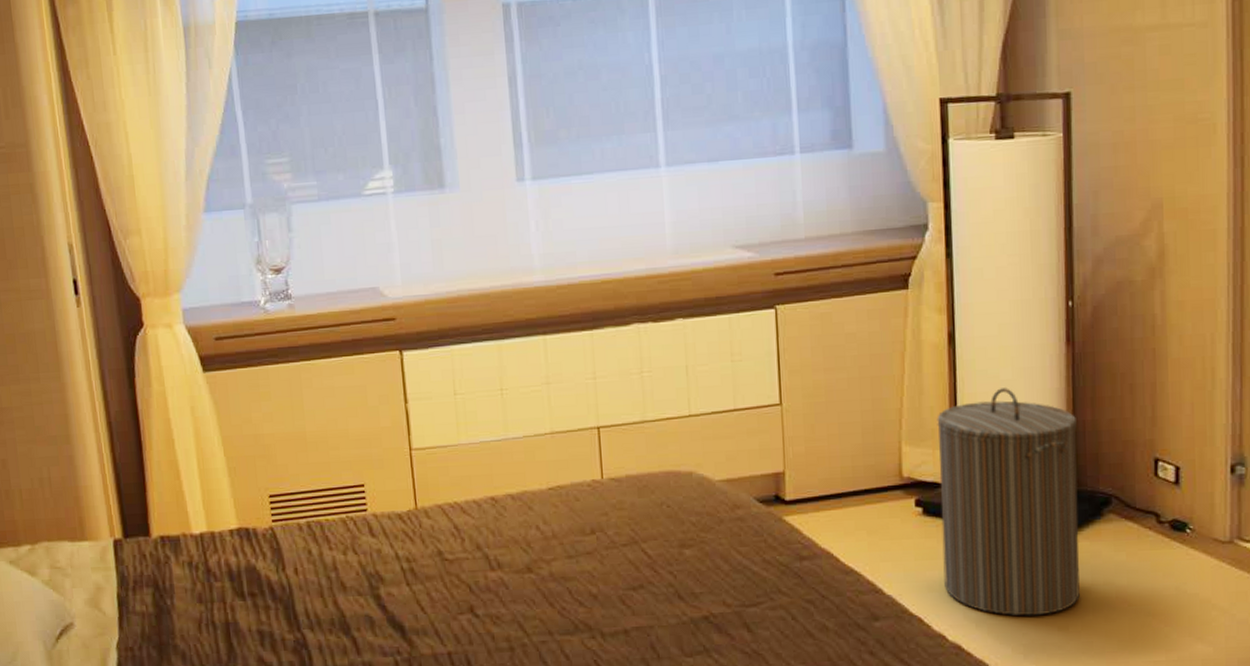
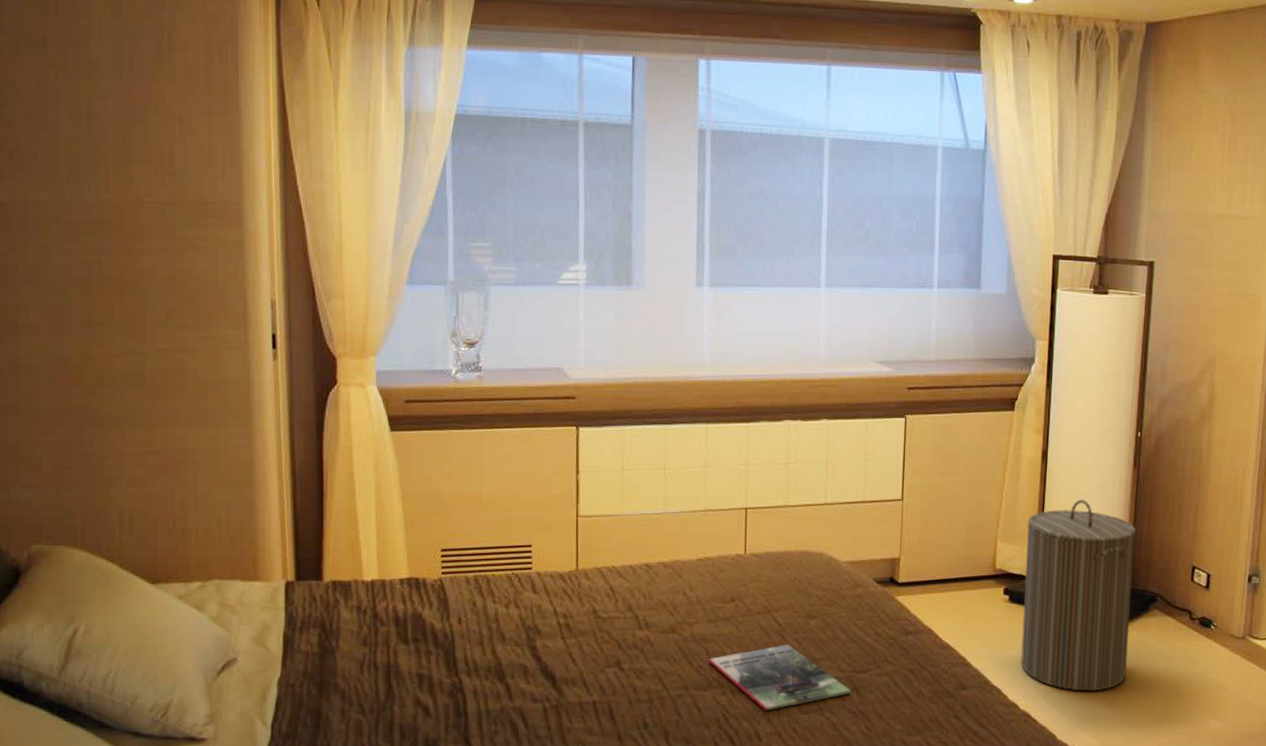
magazine: none [572,579,741,655] -> present [708,645,852,711]

